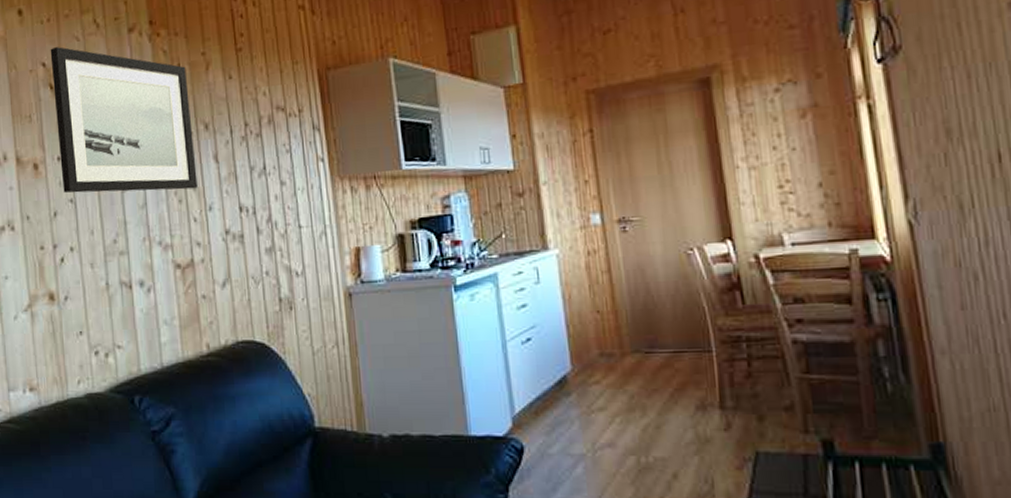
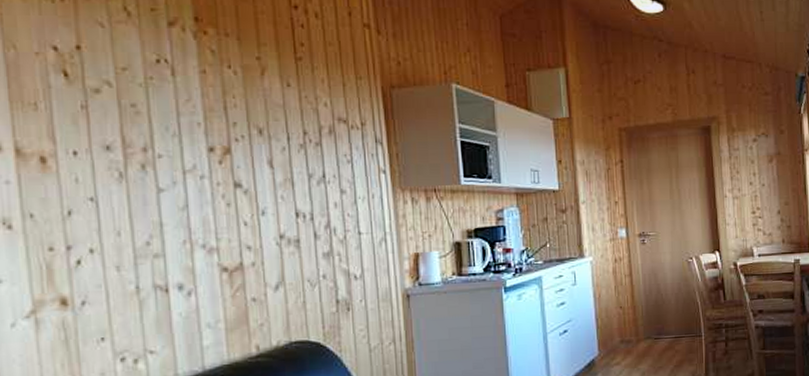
wall art: present [50,47,198,193] -> none [64,31,249,193]

